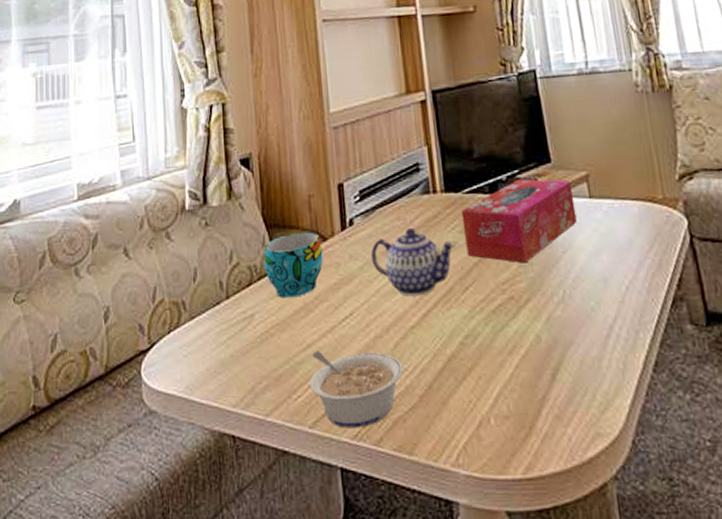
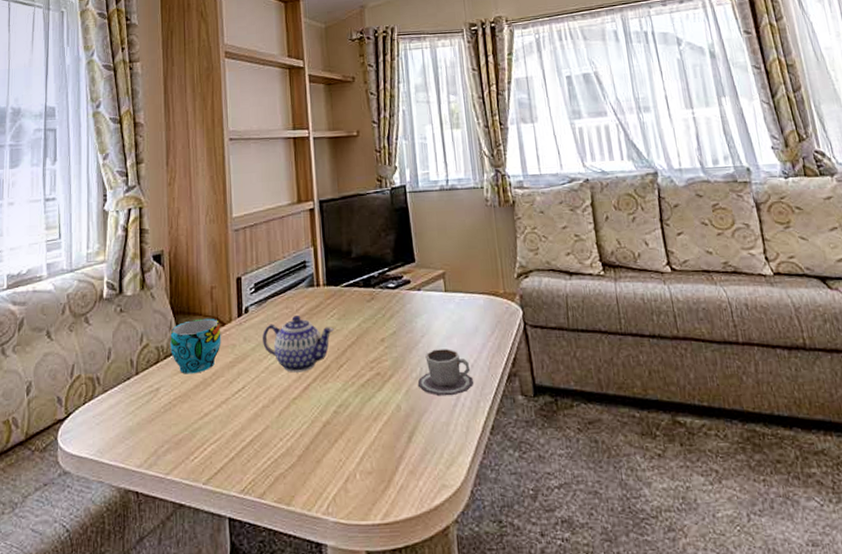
legume: present [310,351,403,428] -> none [205,419,285,484]
tissue box: present [461,179,577,263] -> none [339,275,434,345]
cup: none [560,267,630,325] -> present [417,349,473,397]

